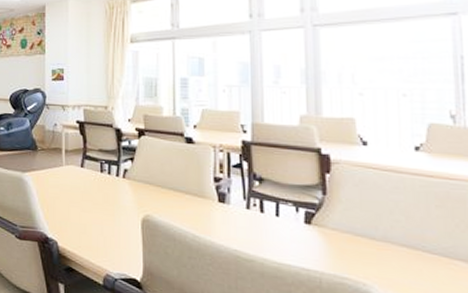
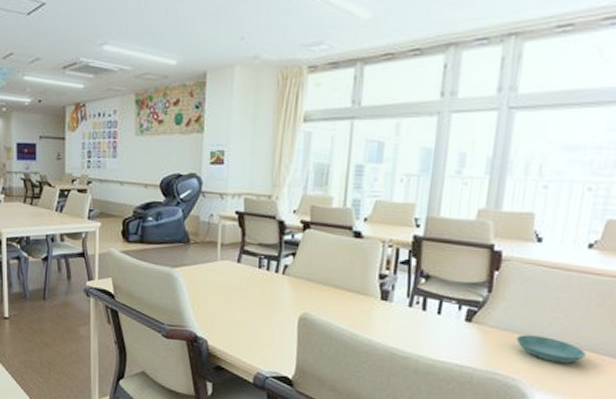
saucer: none [359,237,436,268] -> present [516,335,586,364]

